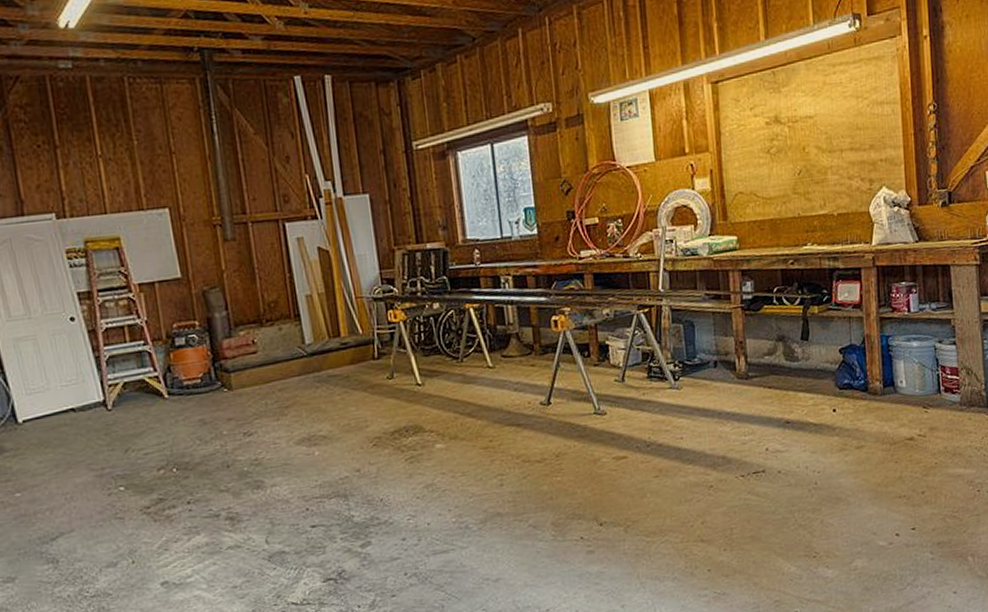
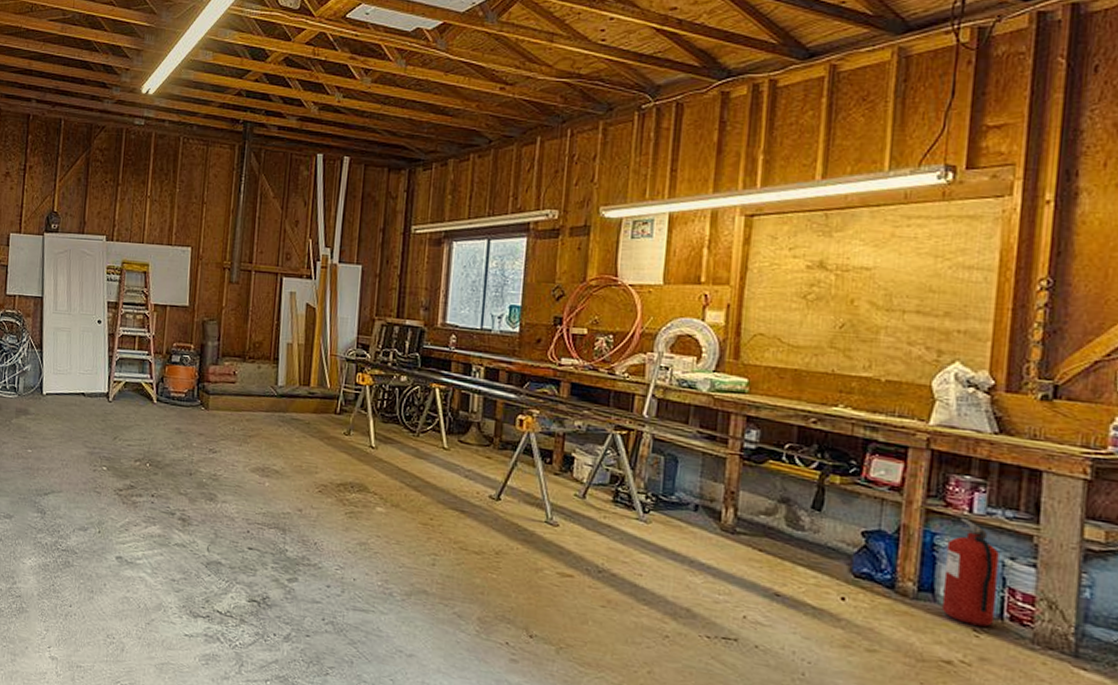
fire extinguisher: none [897,317,935,404] -> present [941,517,999,627]

